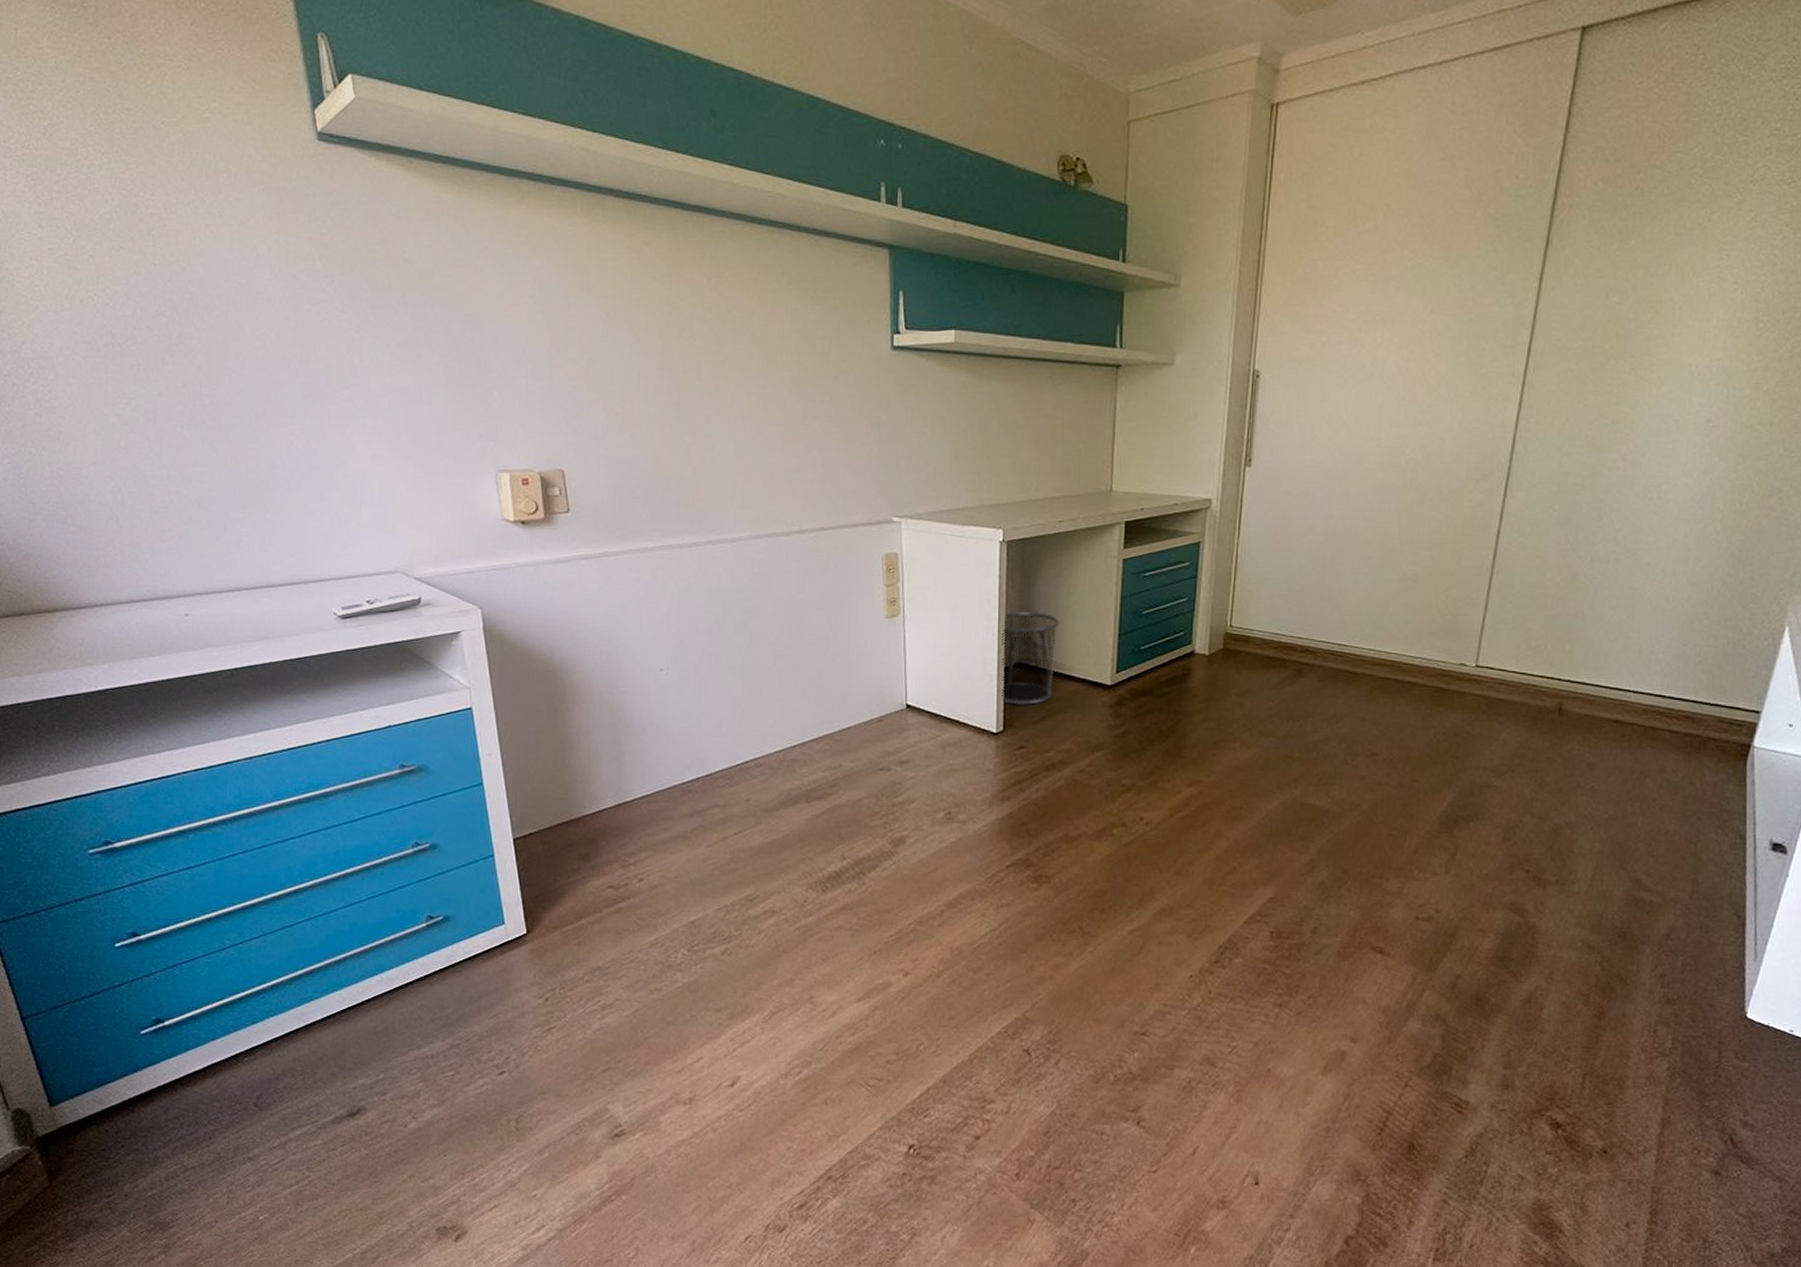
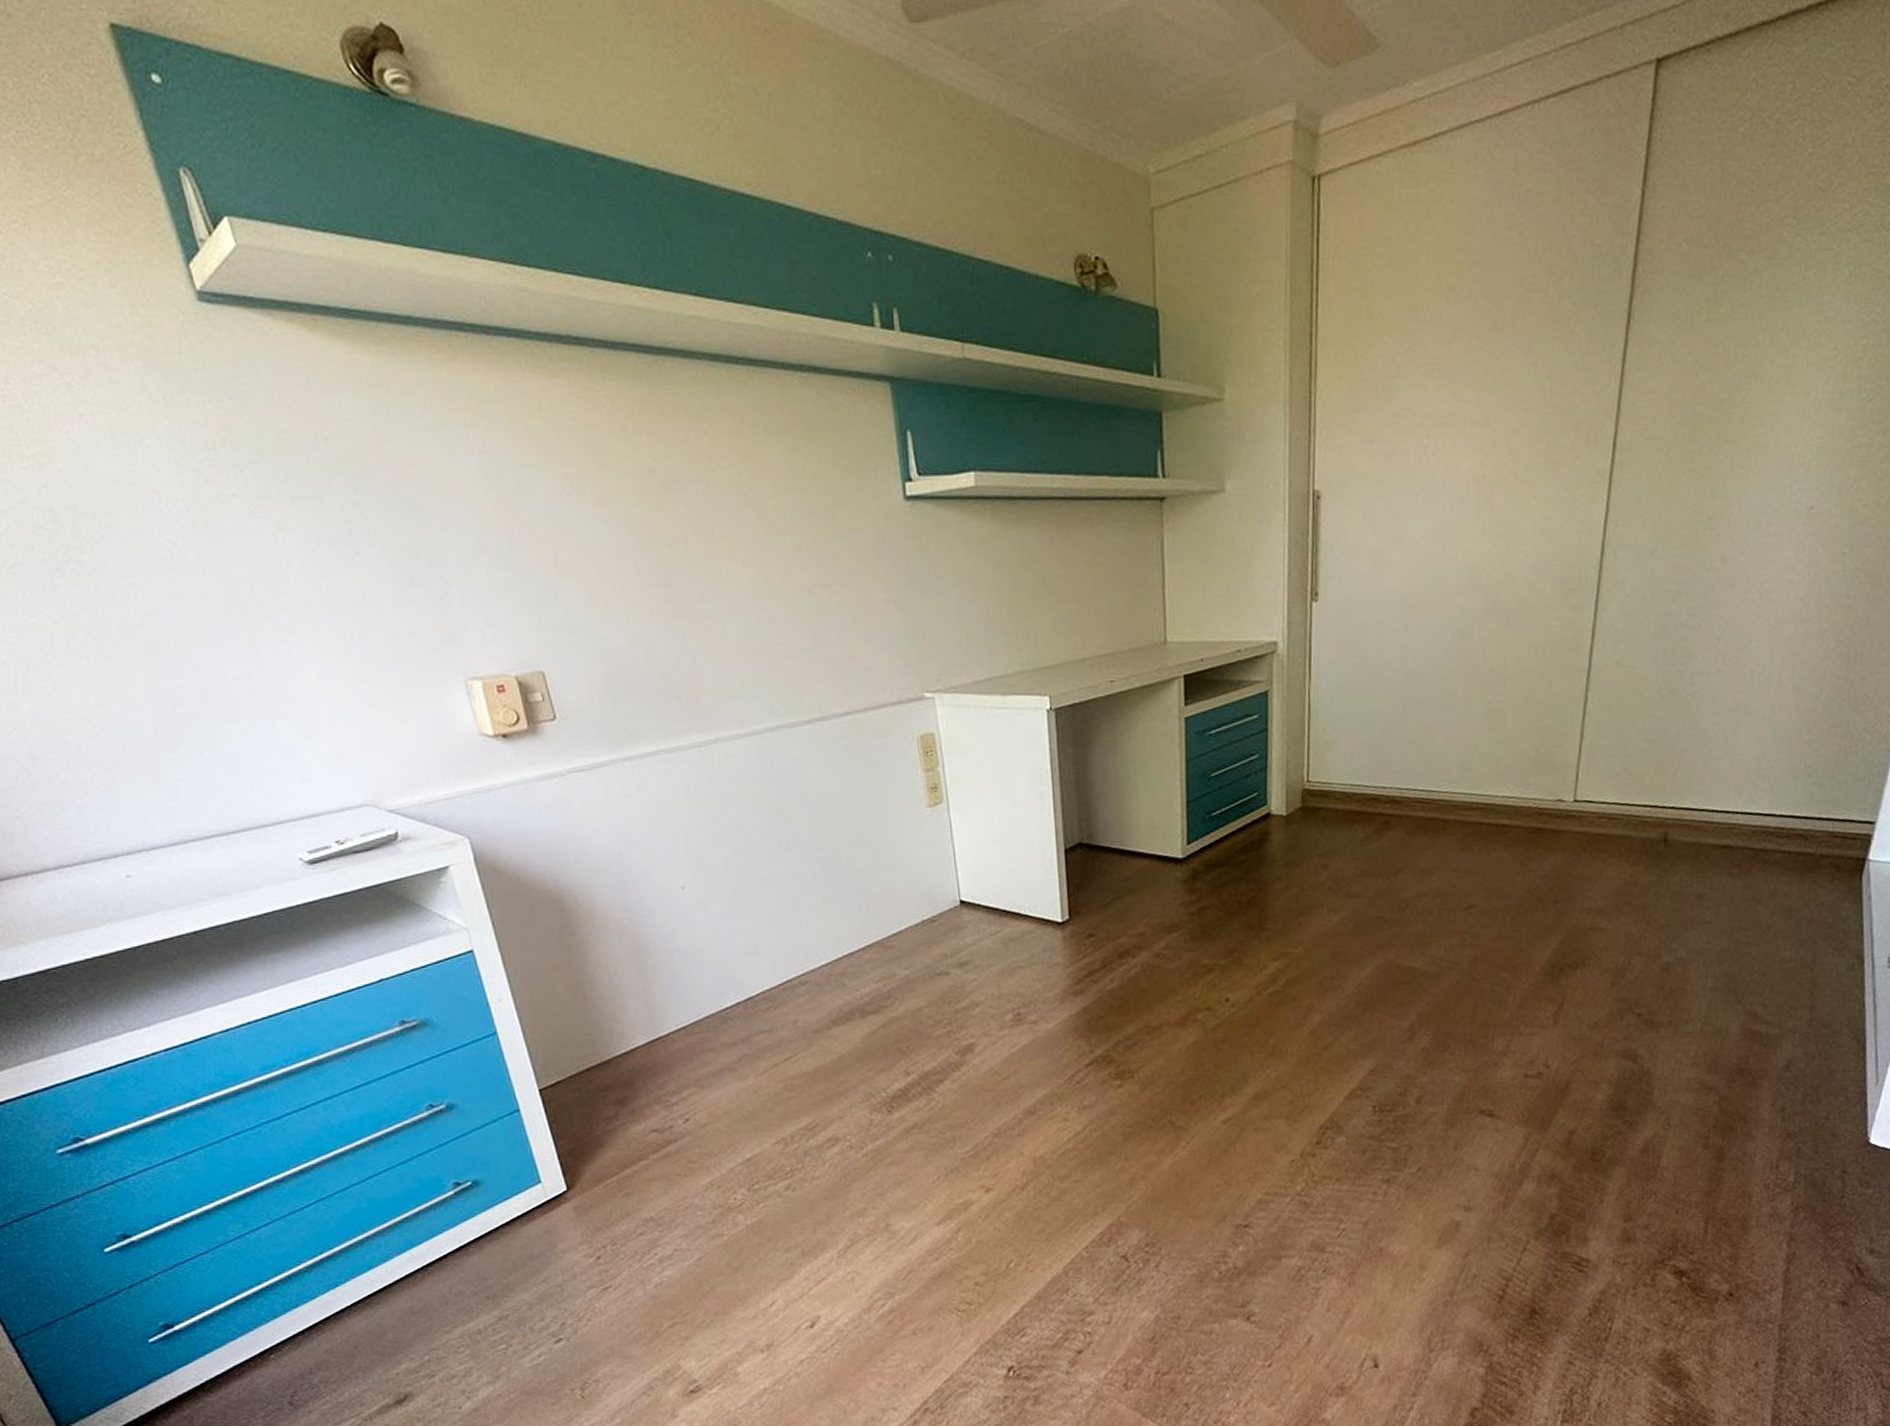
waste bin: present [1002,612,1060,706] -> none [1058,785,1121,890]

